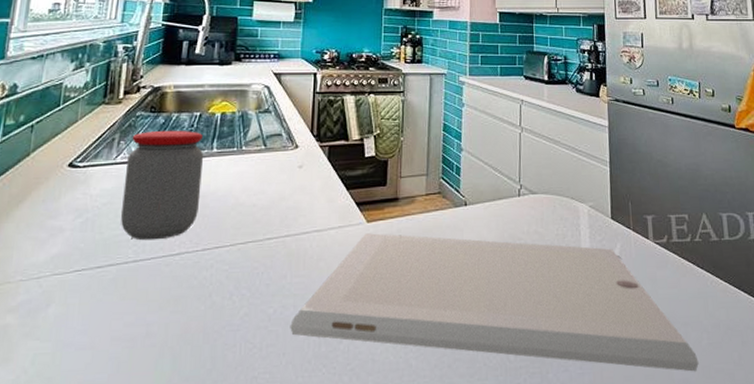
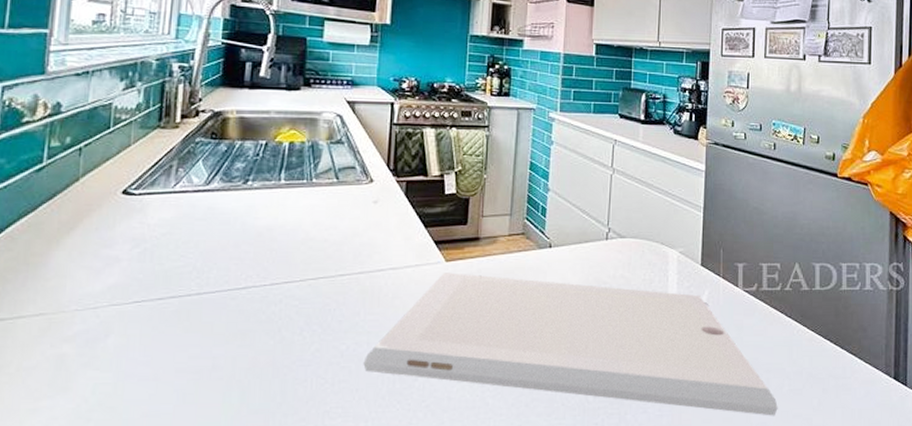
jar: present [121,130,204,241] -> none [182,158,271,273]

